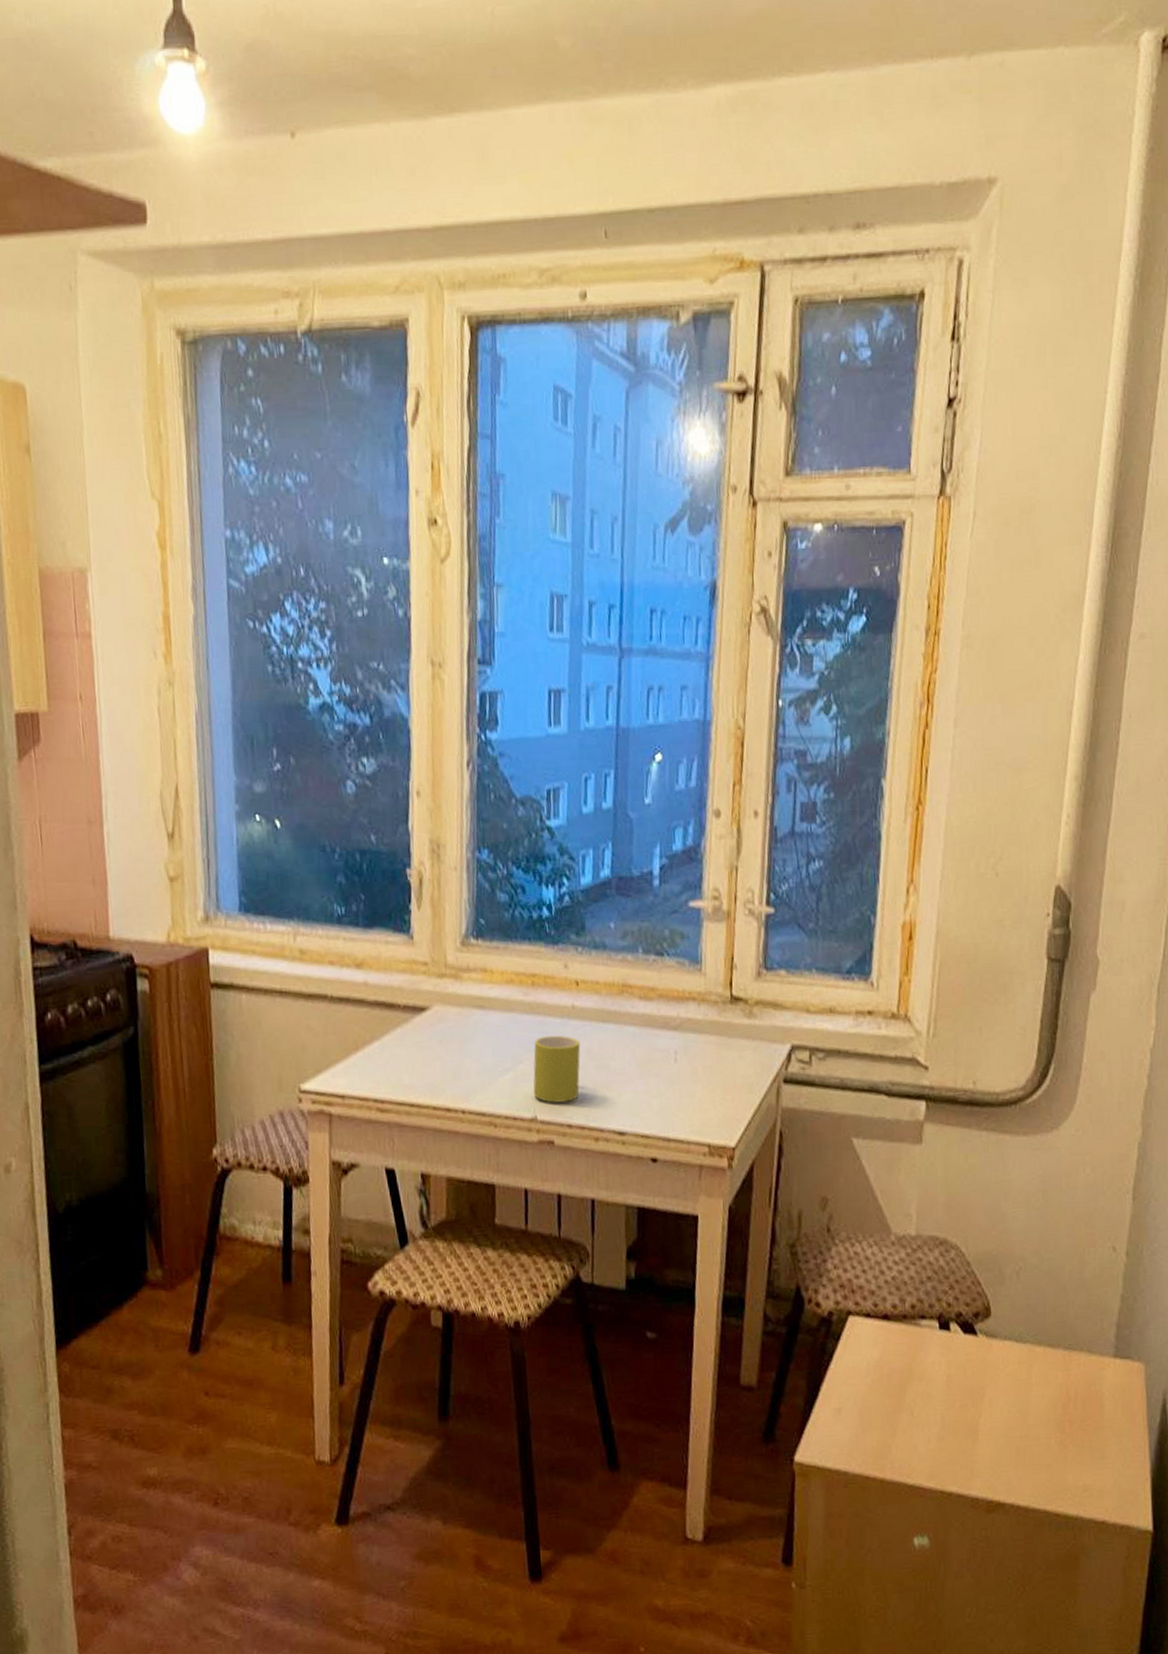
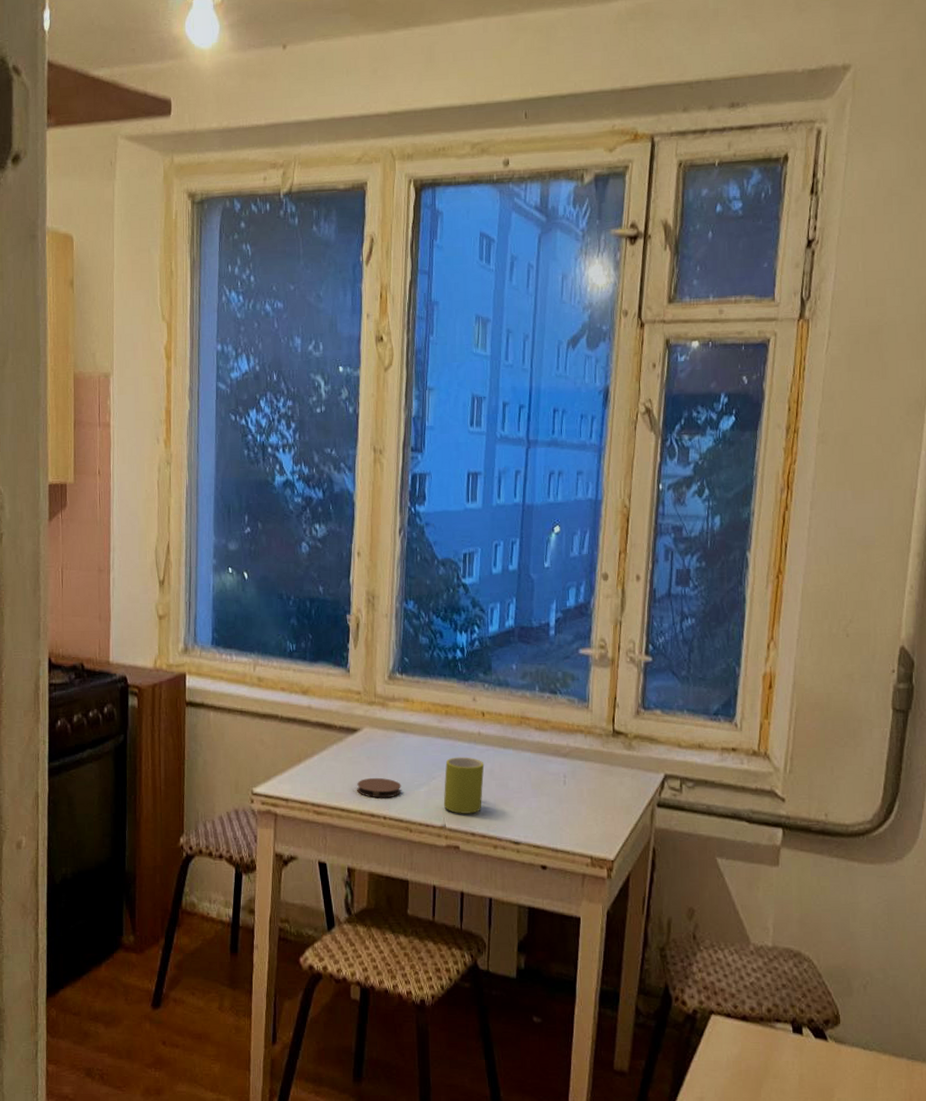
coaster: none [427,1064,482,1089] -> present [356,777,402,798]

